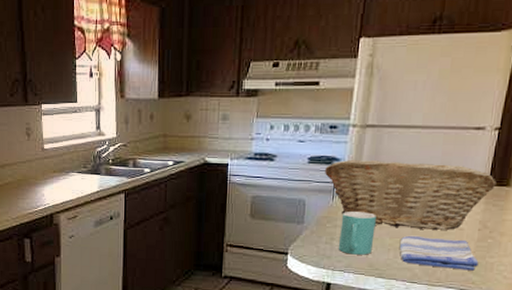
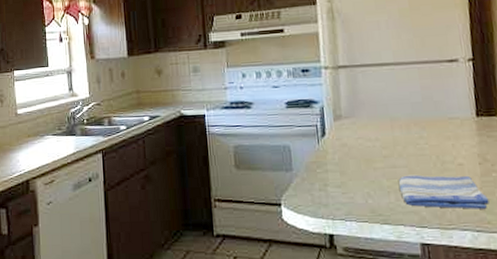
fruit basket: present [325,159,497,230] -> none [305,98,485,168]
mug: present [338,212,376,255] -> none [331,154,371,201]

